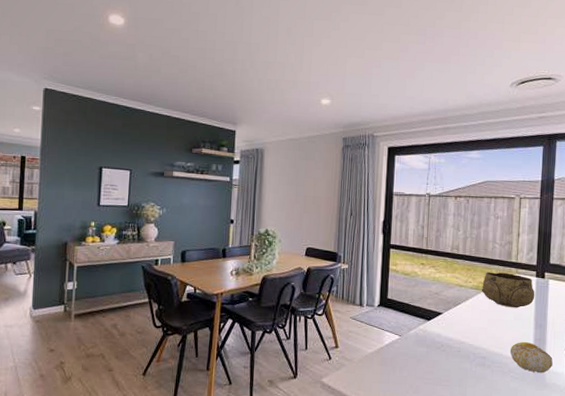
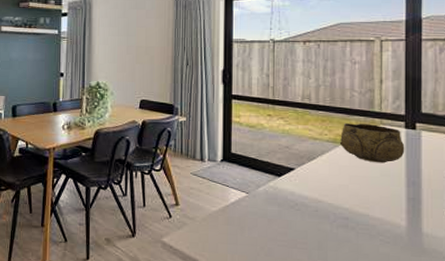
fruit: present [510,341,553,373] -> none [377,200,431,237]

